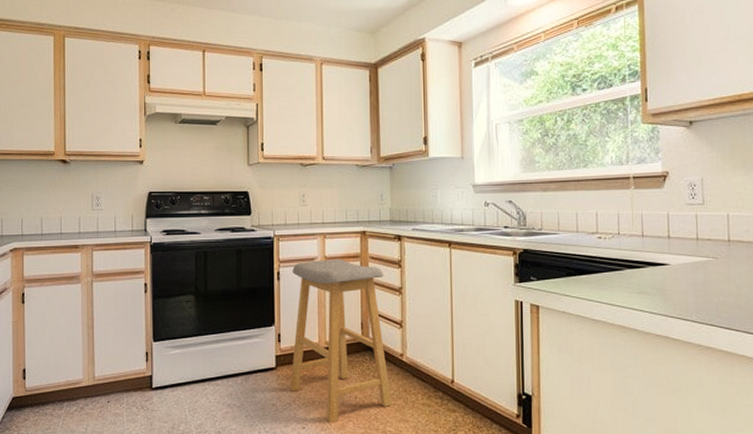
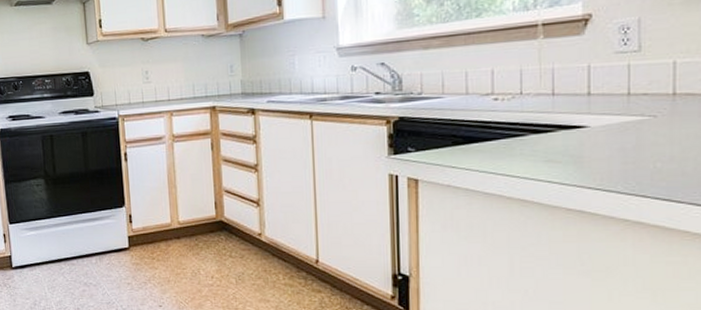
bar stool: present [290,259,392,424] -> none [139,137,251,302]

